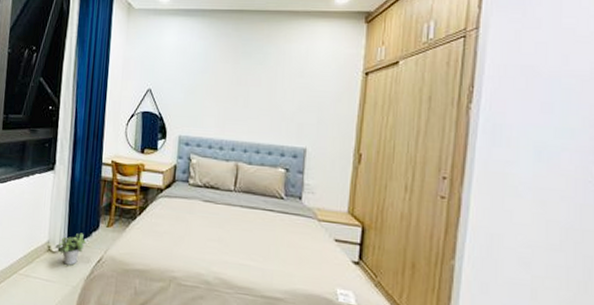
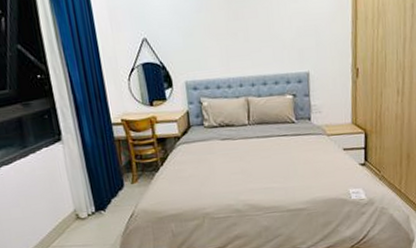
potted plant: present [55,233,86,265] -> none [83,194,114,227]

